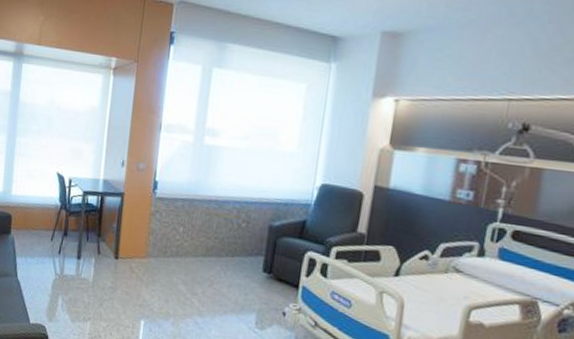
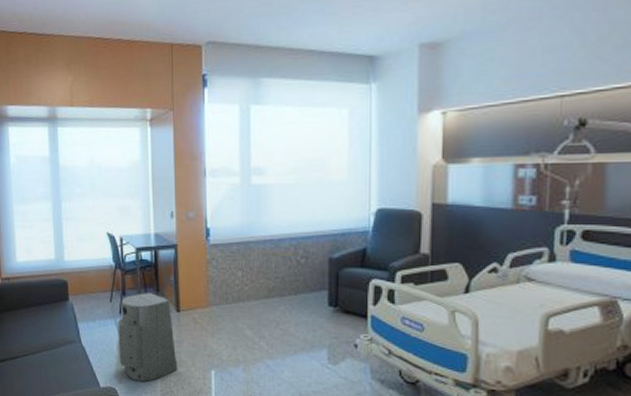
air purifier: none [52,236,110,324] -> present [117,293,178,382]

